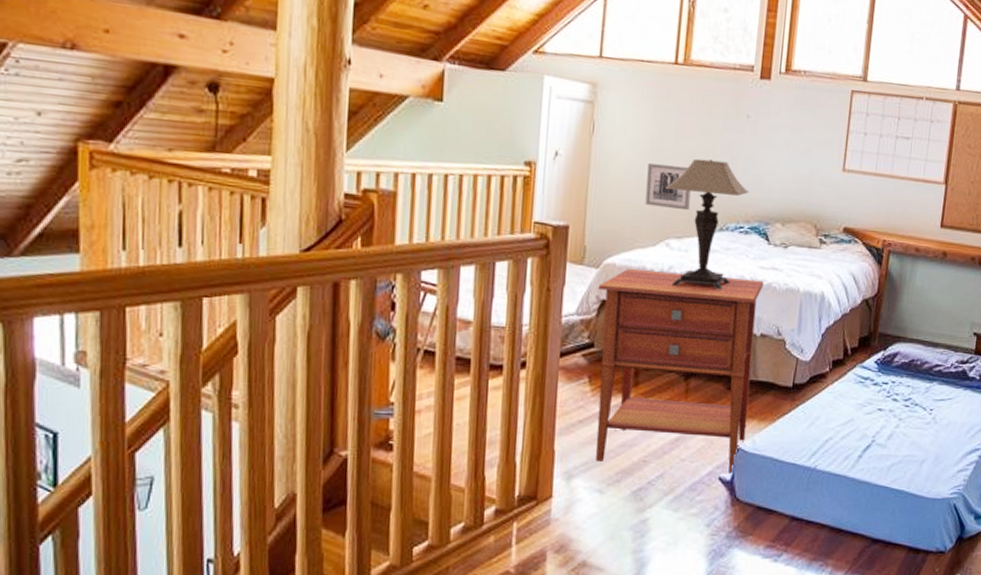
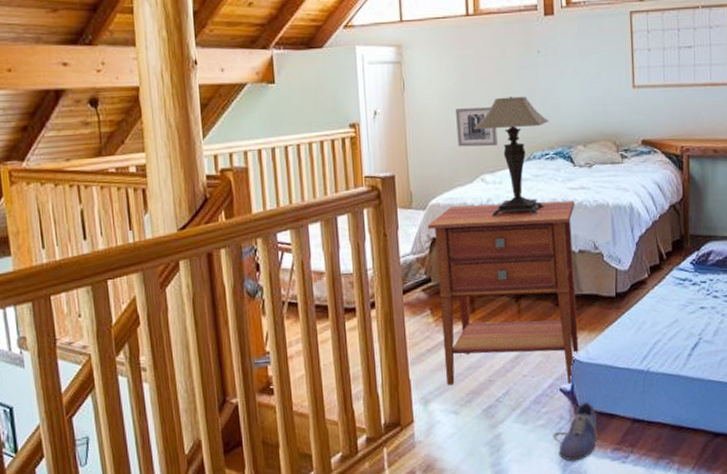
shoe: none [704,494,763,555] -> present [553,402,609,461]

